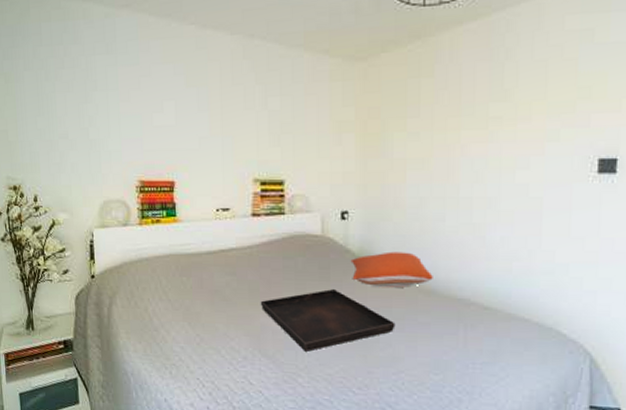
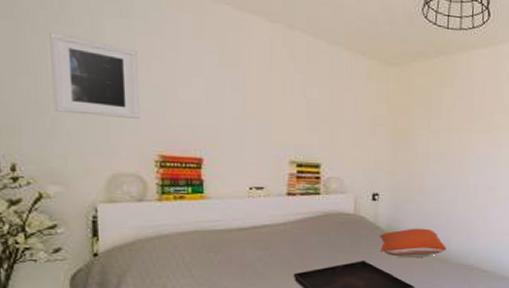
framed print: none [57,77,123,148] -> present [49,32,139,119]

